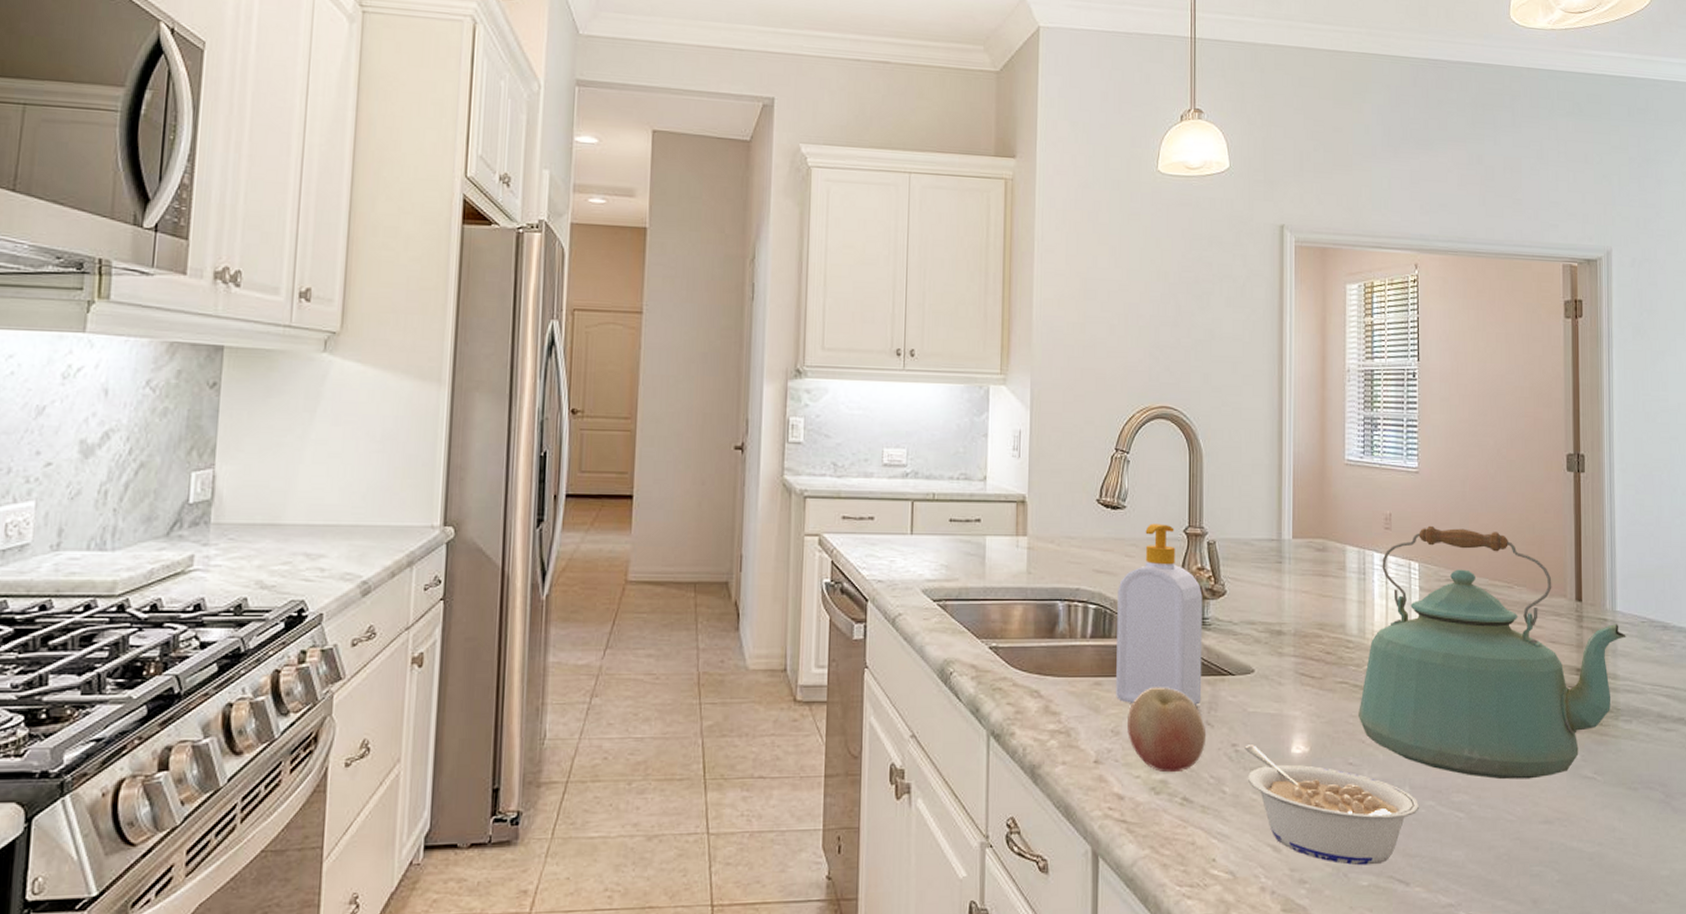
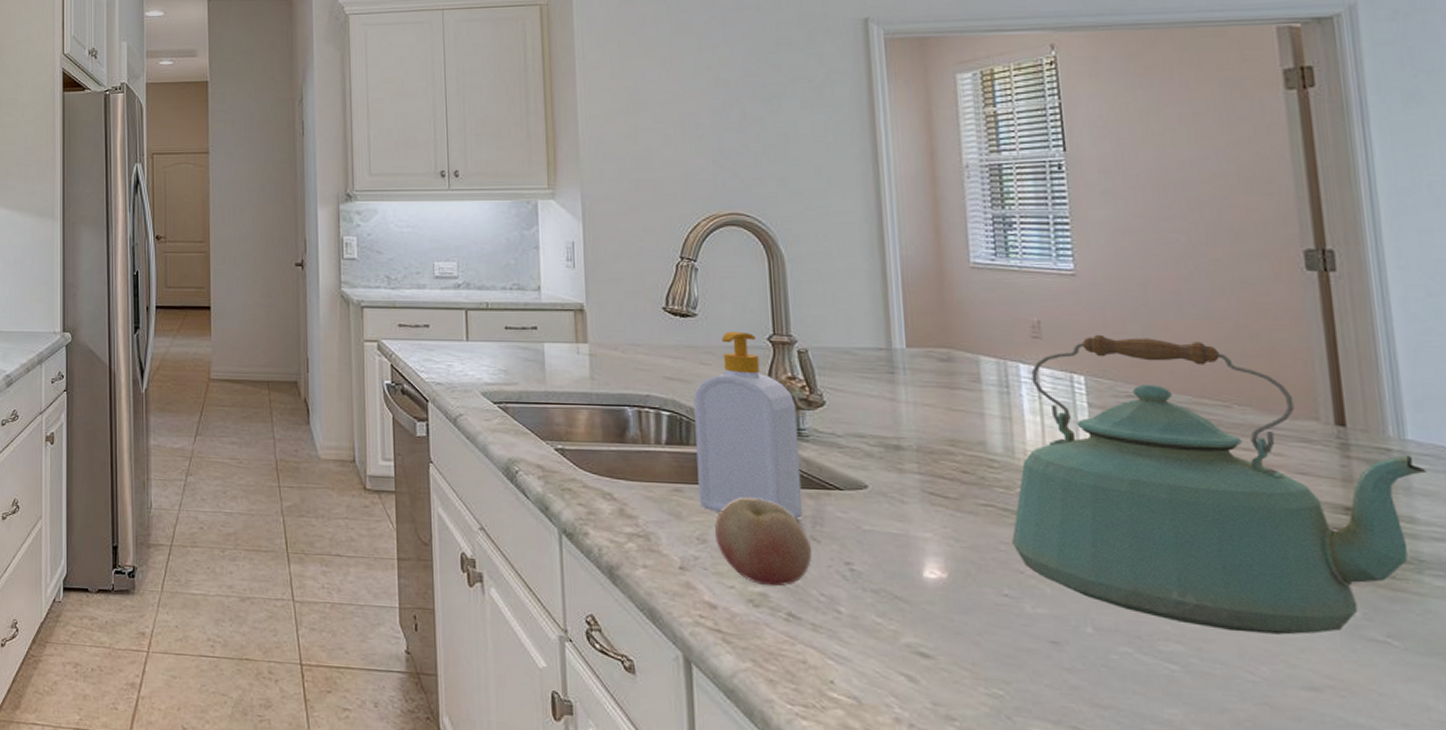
legume: present [1245,745,1420,866] -> none [862,564,1110,712]

